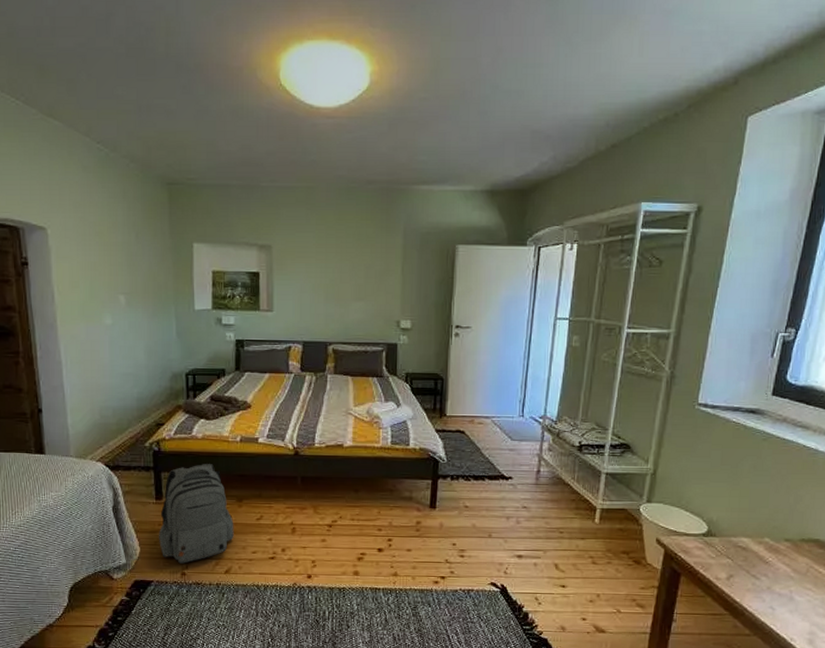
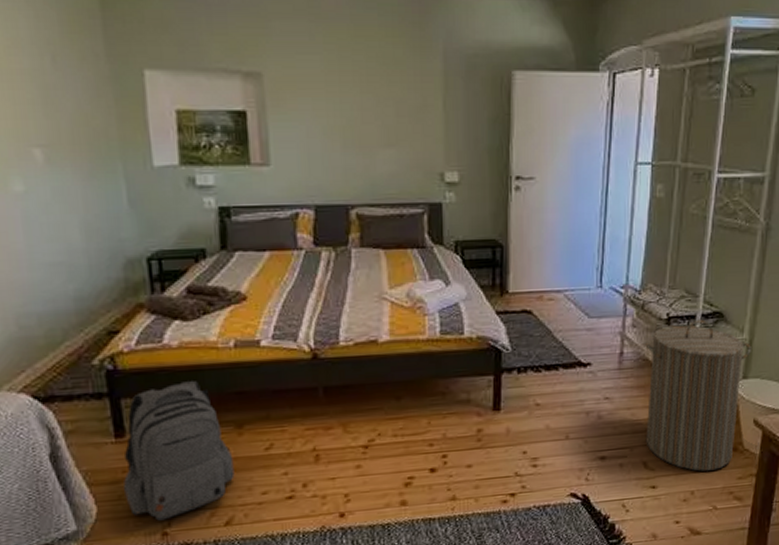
laundry hamper: none [557,449,655,578] -> present [644,319,751,471]

